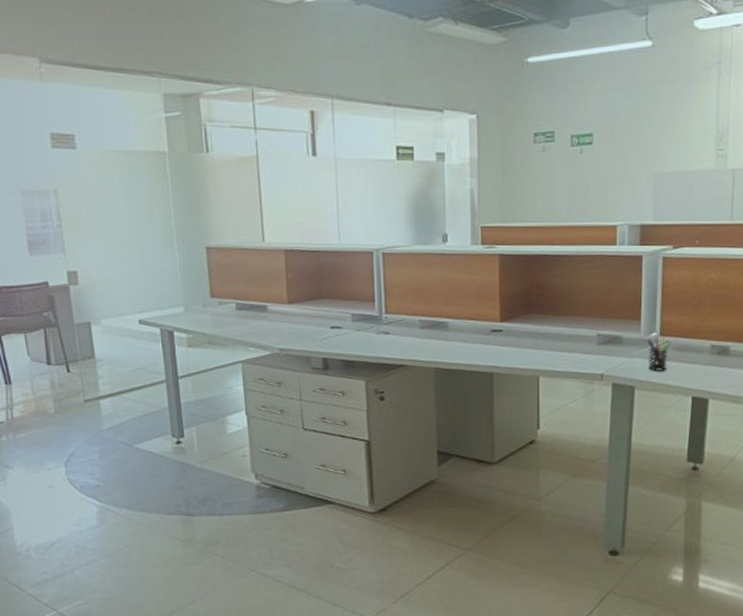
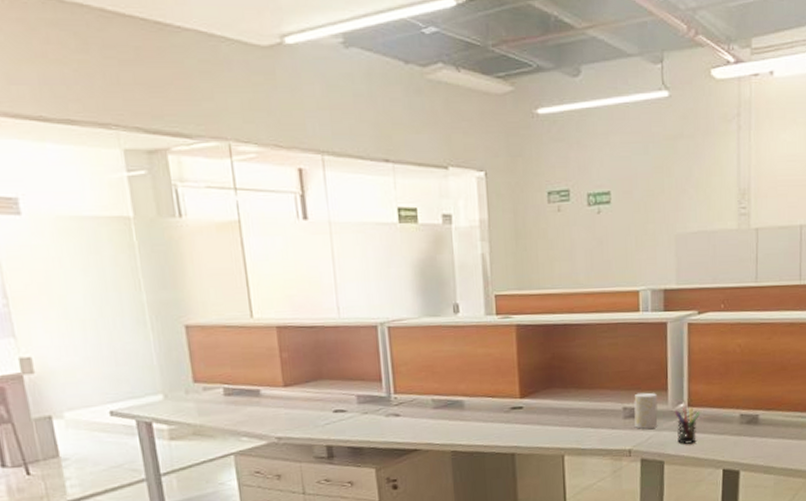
cup: none [608,321,630,355] -> present [634,392,658,429]

